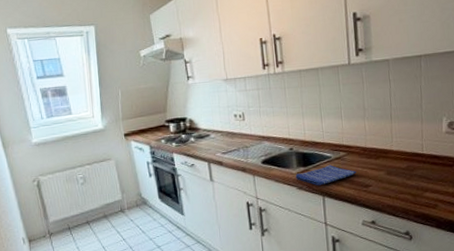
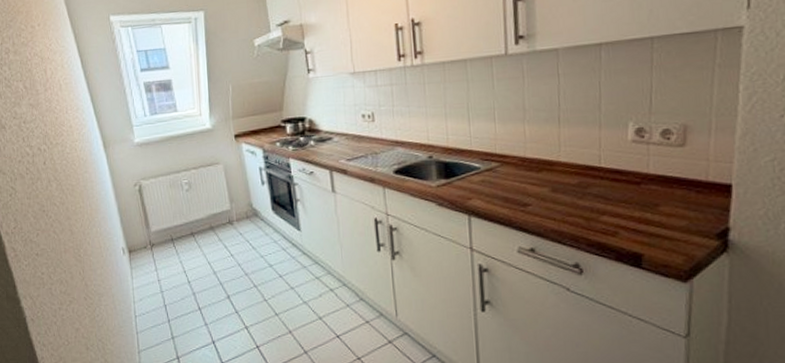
dish towel: present [295,165,357,186] -> none [435,177,512,203]

